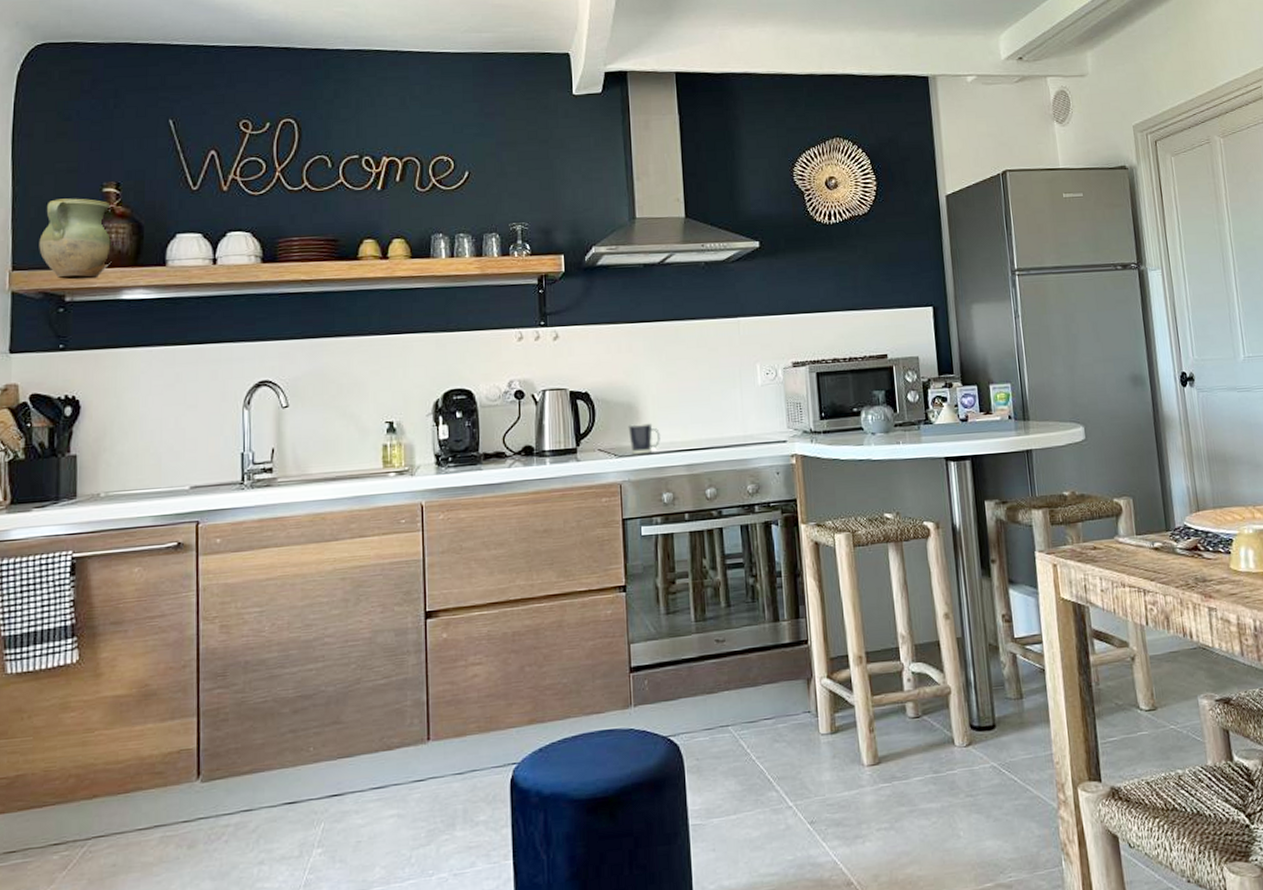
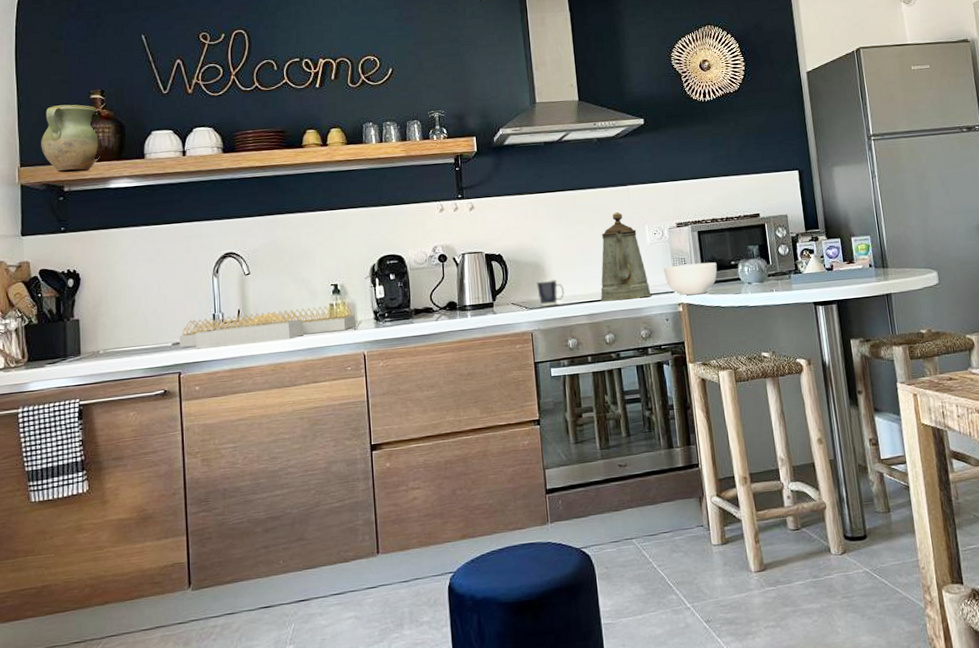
dish rack: none [198,445,414,495] -> present [178,304,357,349]
coffee pot: none [701,348,761,451] -> present [600,212,651,302]
bowl: none [775,408,837,446] -> present [663,262,717,296]

